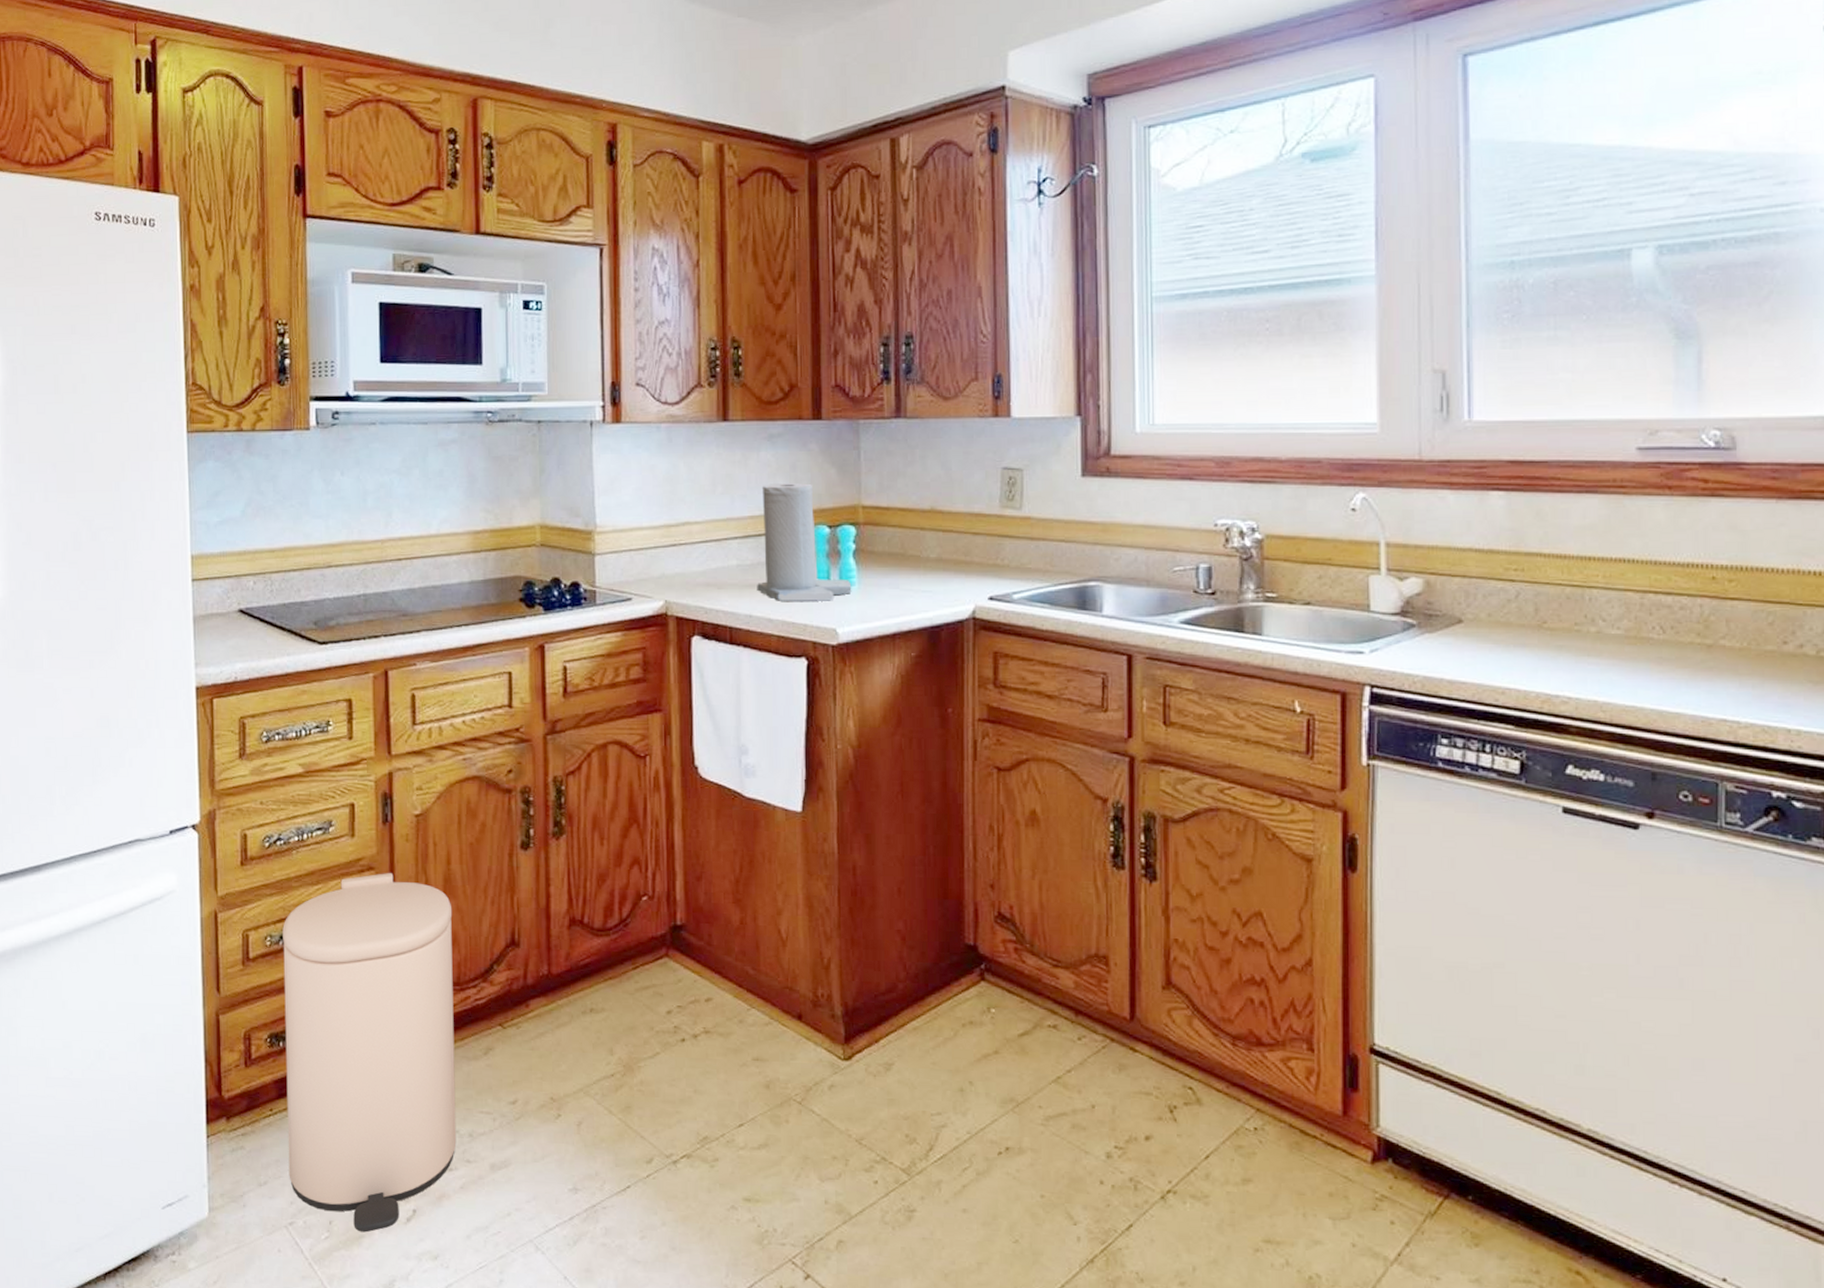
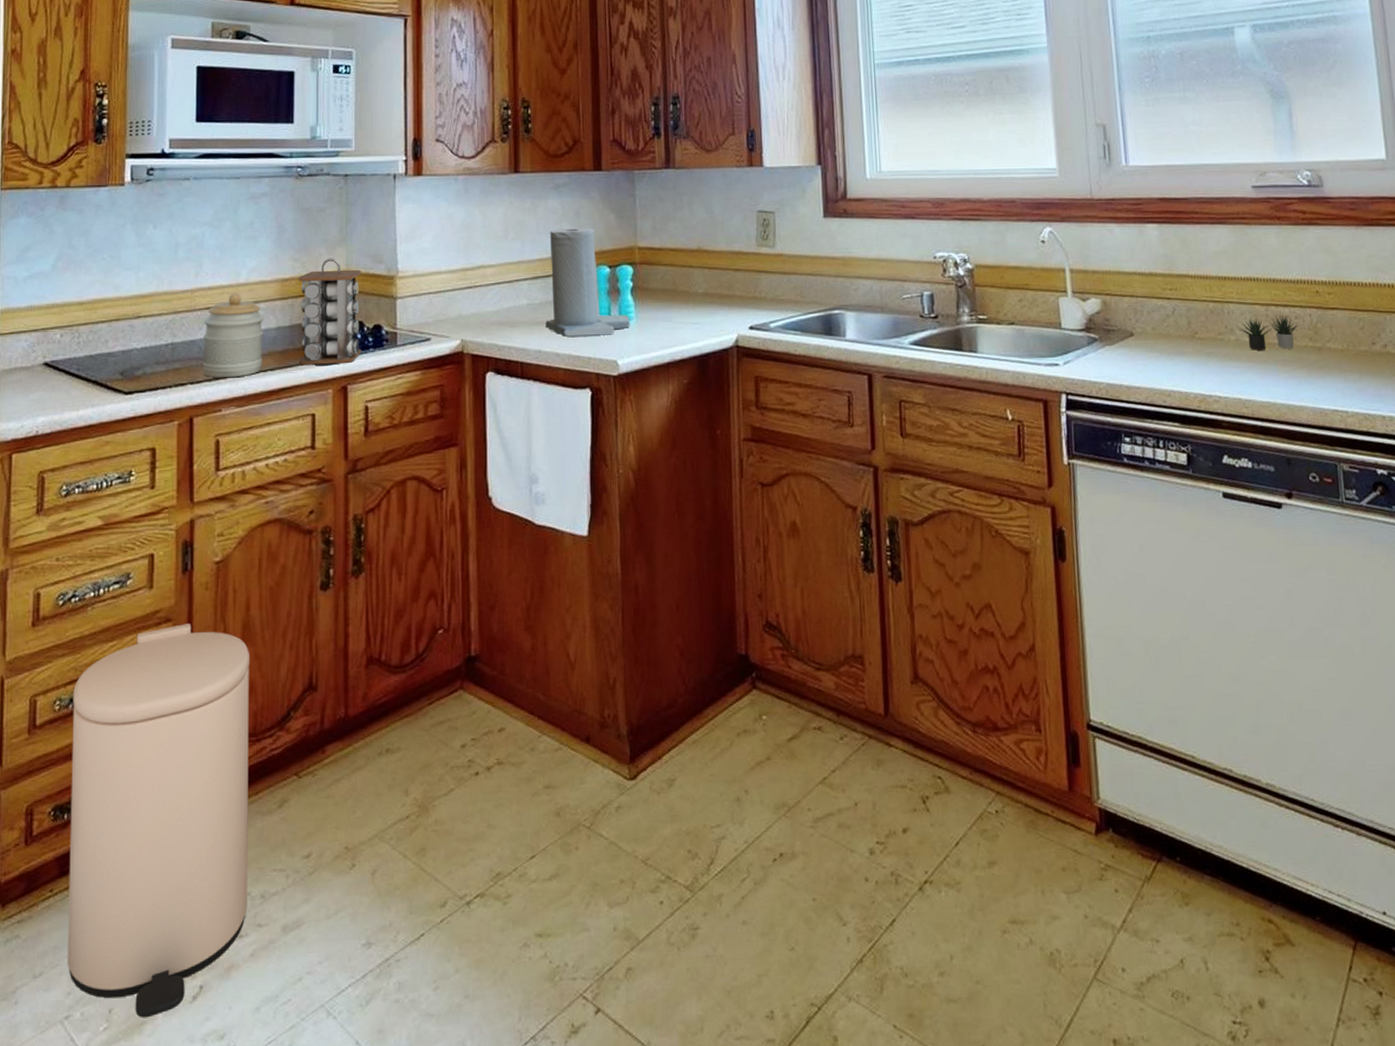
jar: none [395,544,457,632] -> present [202,293,264,378]
spice rack: none [491,510,559,623] -> present [298,258,361,366]
succulent plant: none [1604,605,1684,645] -> present [1240,315,1299,350]

